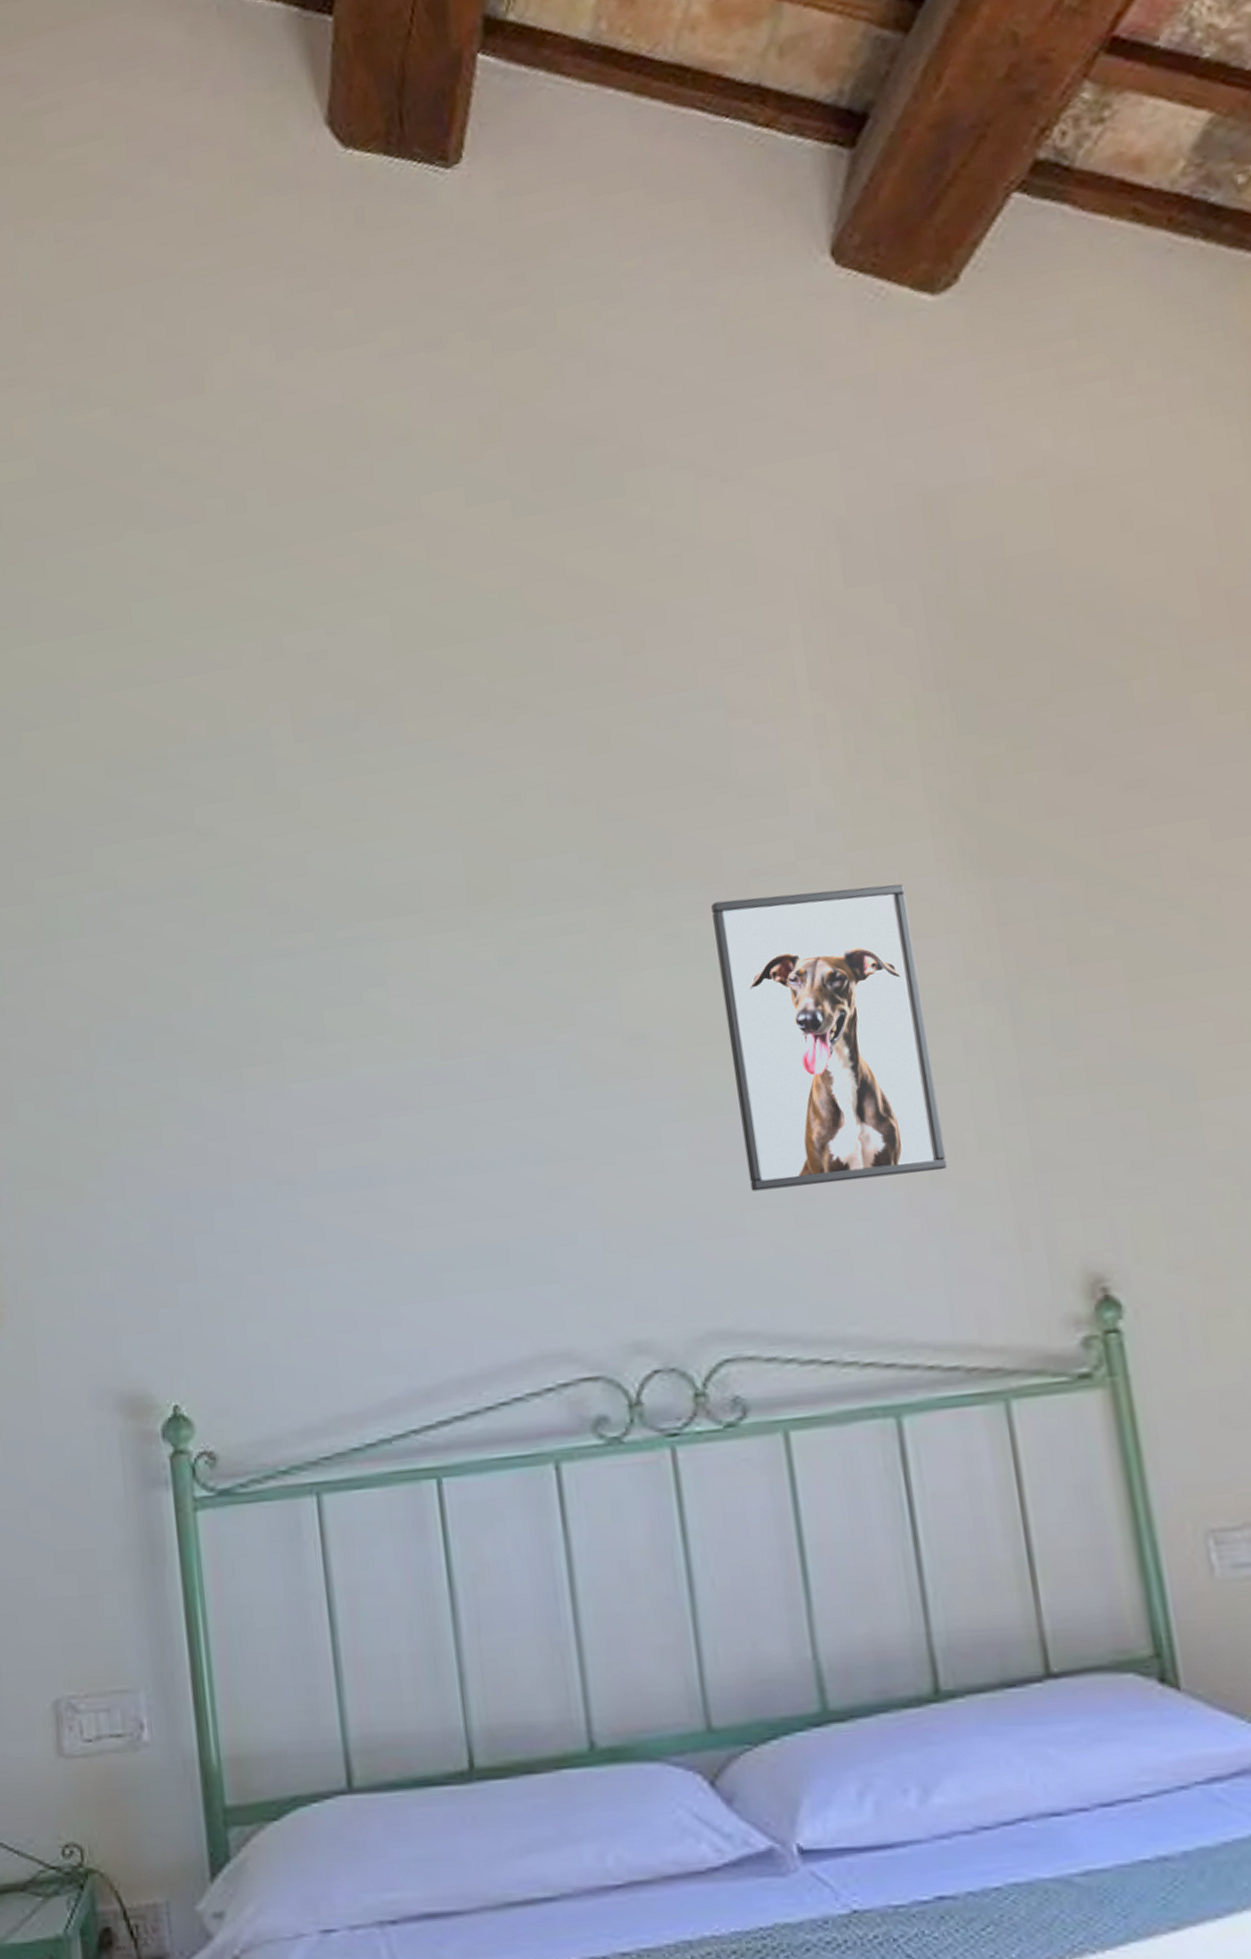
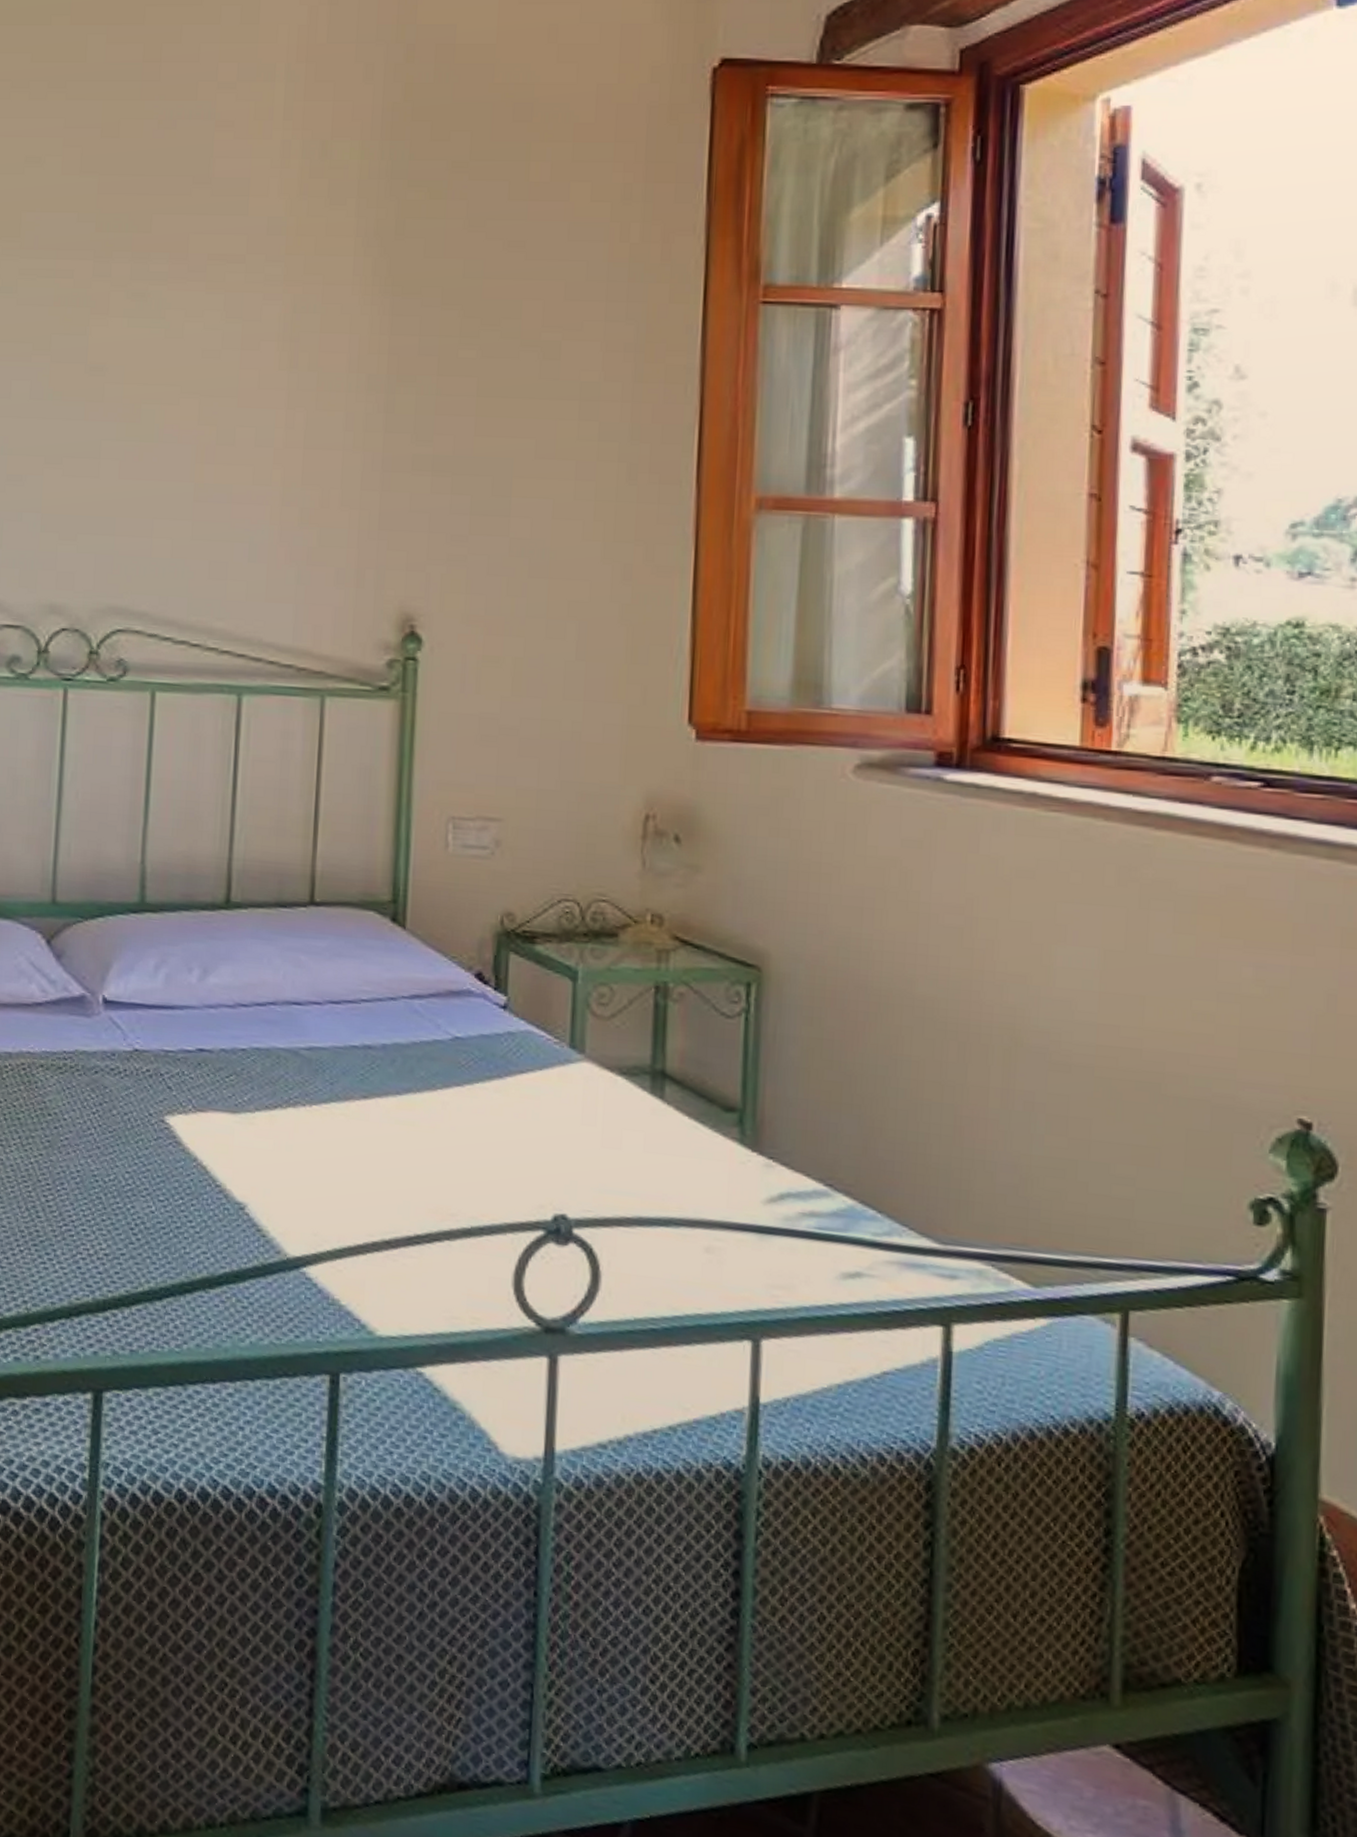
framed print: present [711,884,948,1192] -> none [162,274,325,515]

